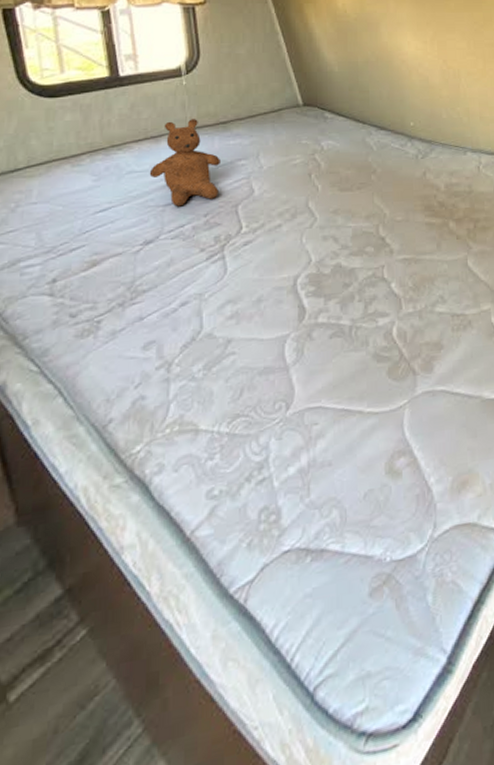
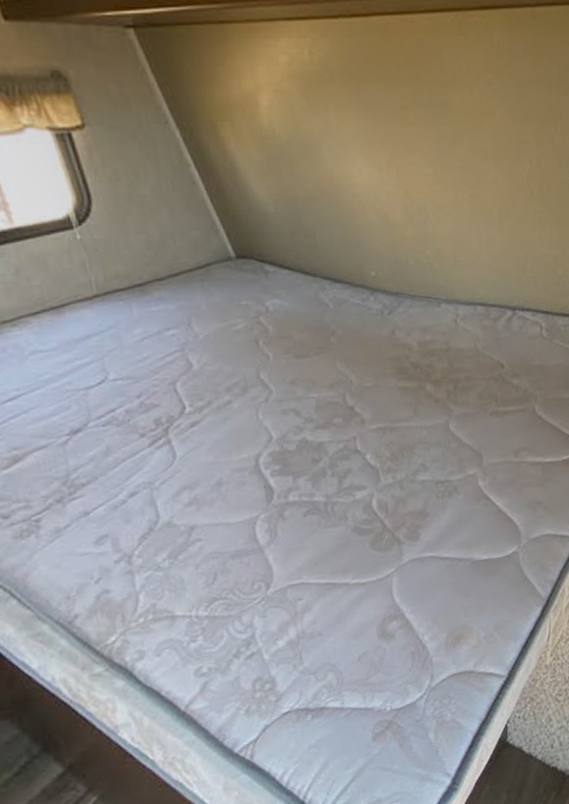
teddy bear: present [149,119,222,207] -> none [58,282,150,389]

